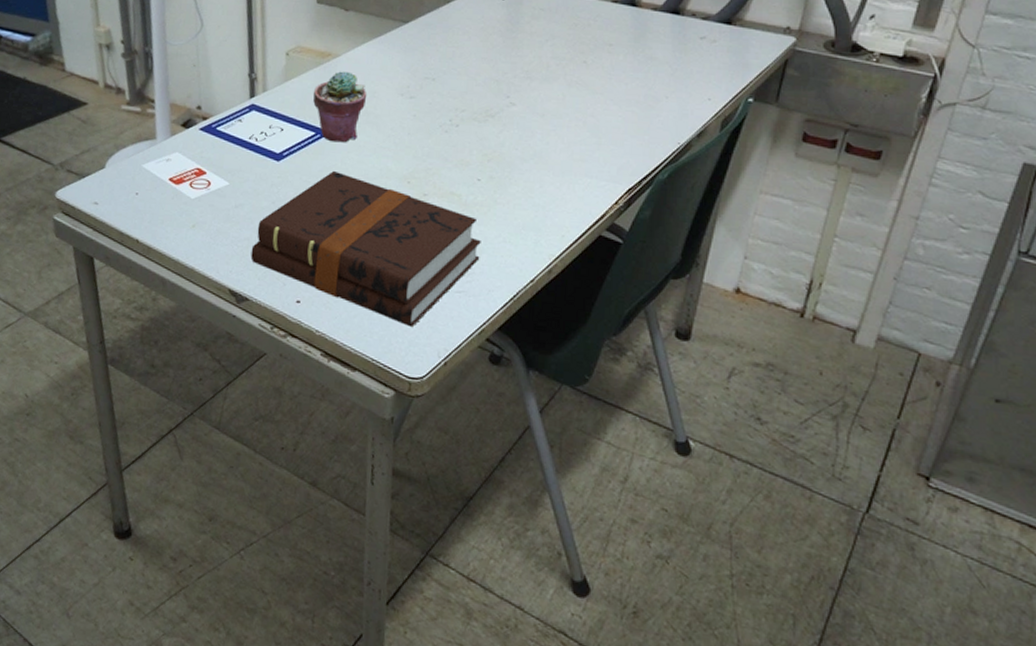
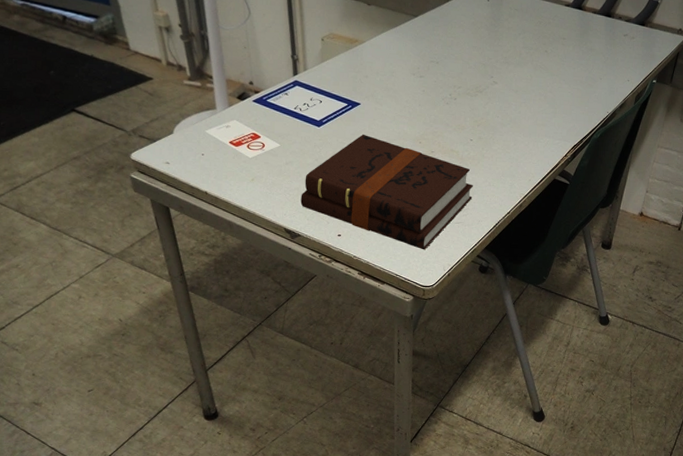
potted succulent: present [312,71,367,143] -> none [344,55,387,112]

